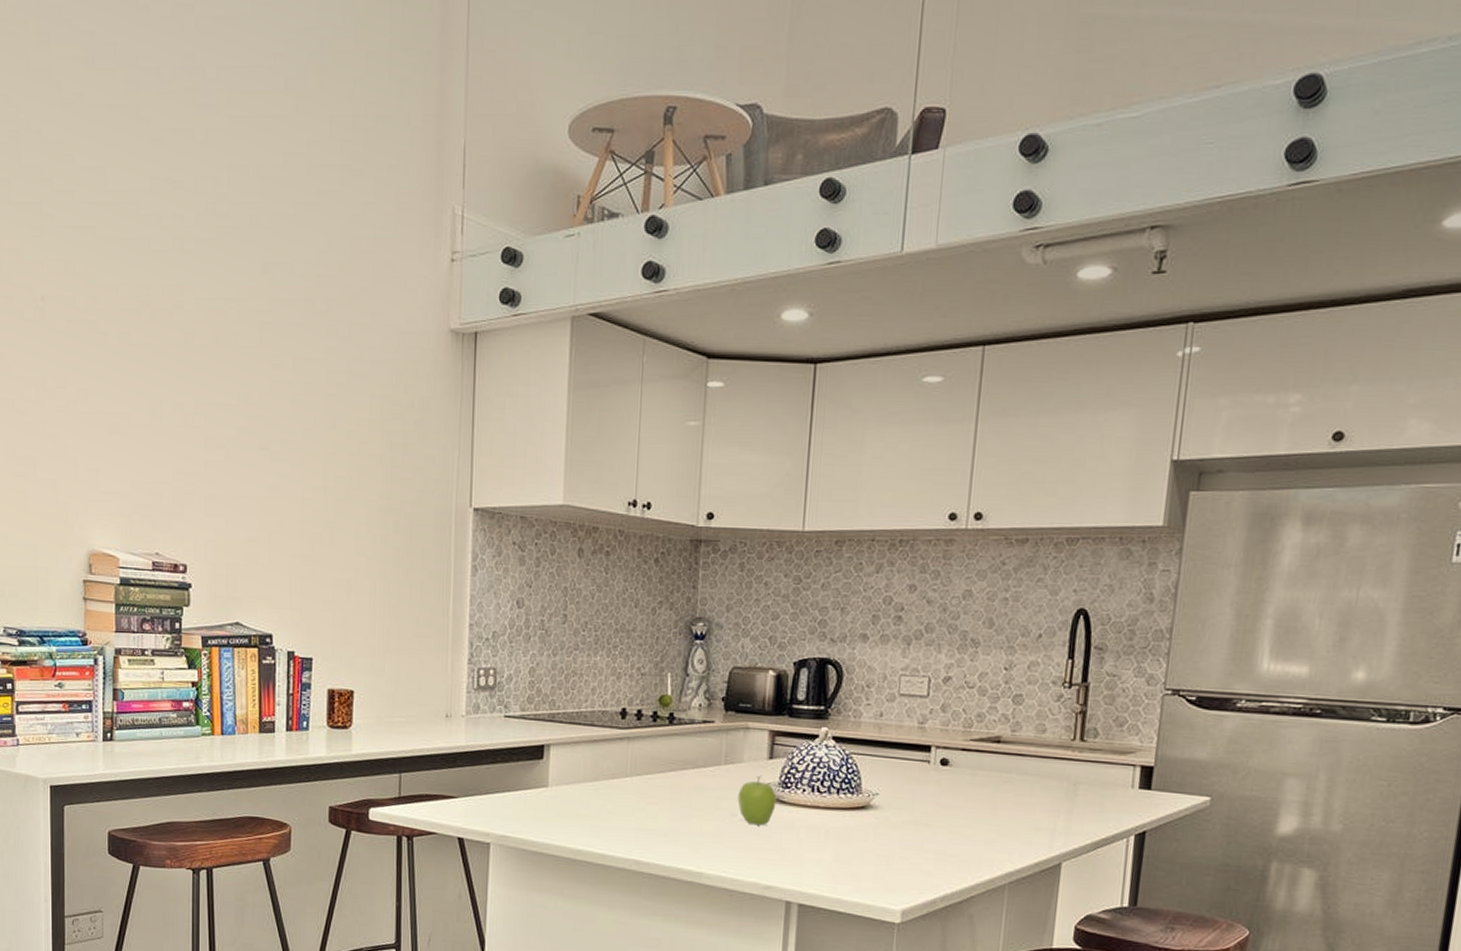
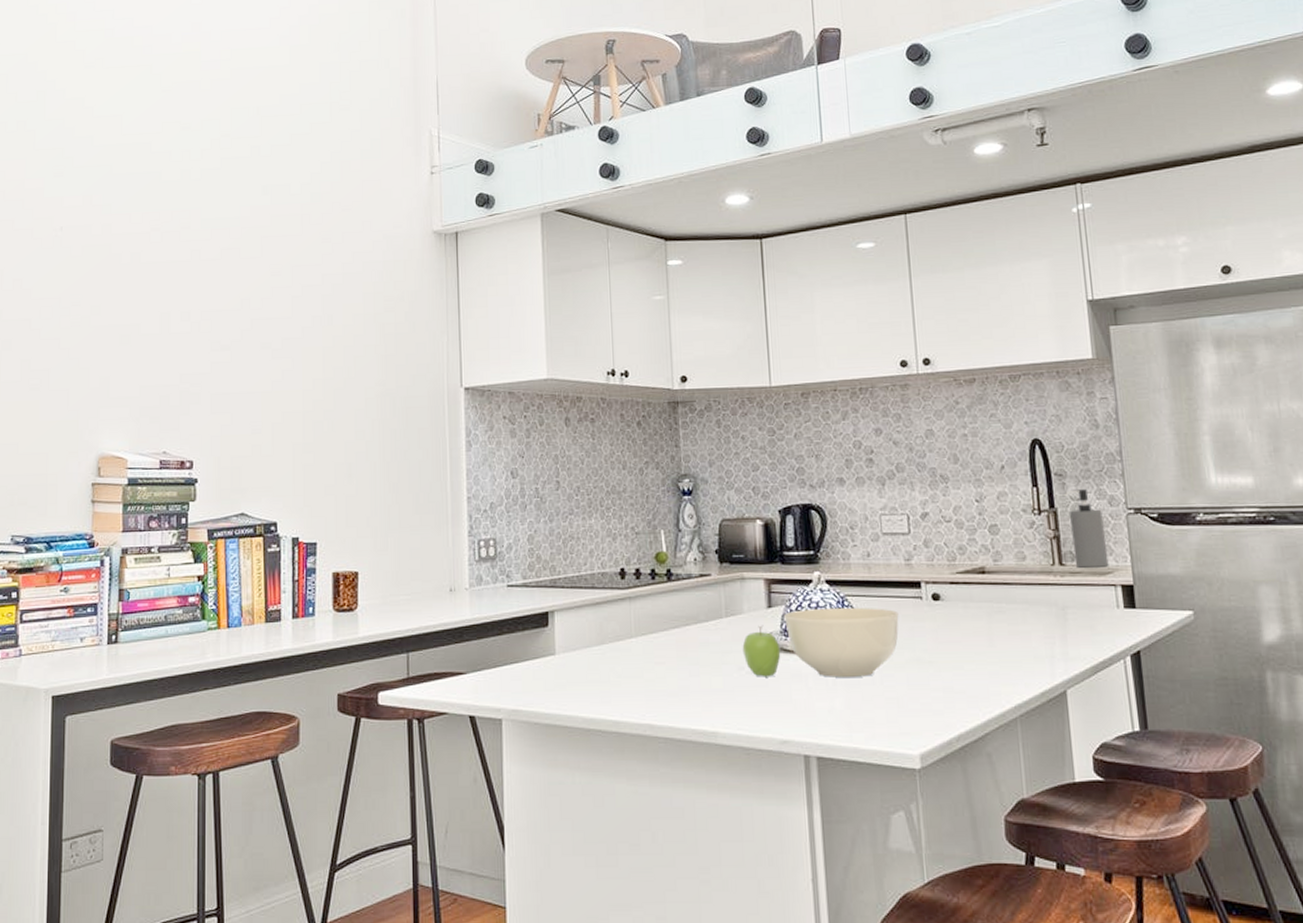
bowl: none [784,763,903,833] -> present [784,607,899,677]
soap dispenser: none [1097,665,1137,748] -> present [1062,489,1109,569]

